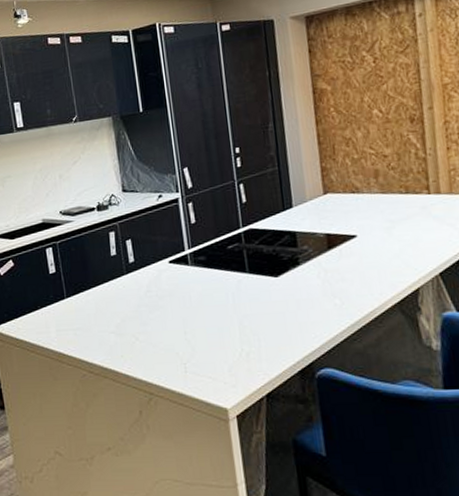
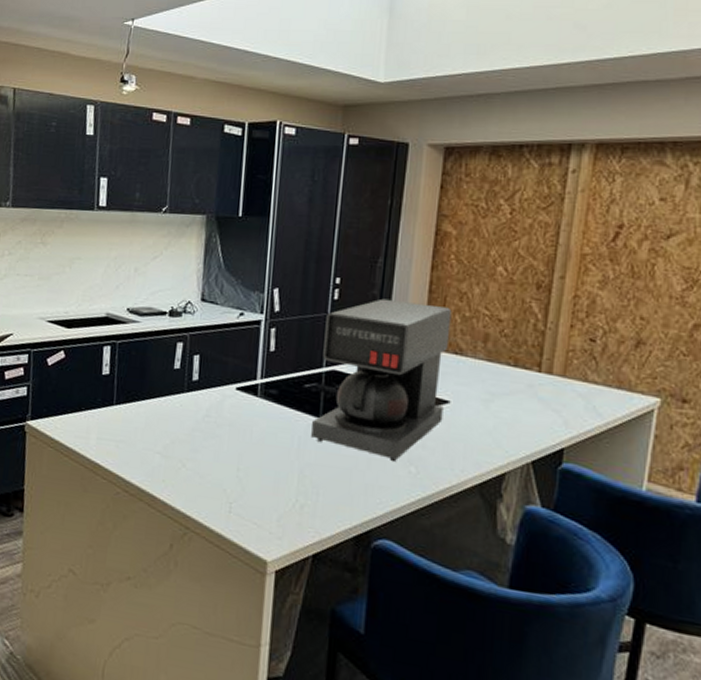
coffee maker: none [234,154,354,298] -> present [311,298,452,461]

